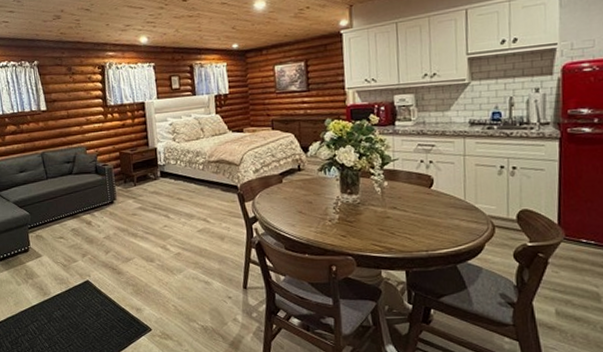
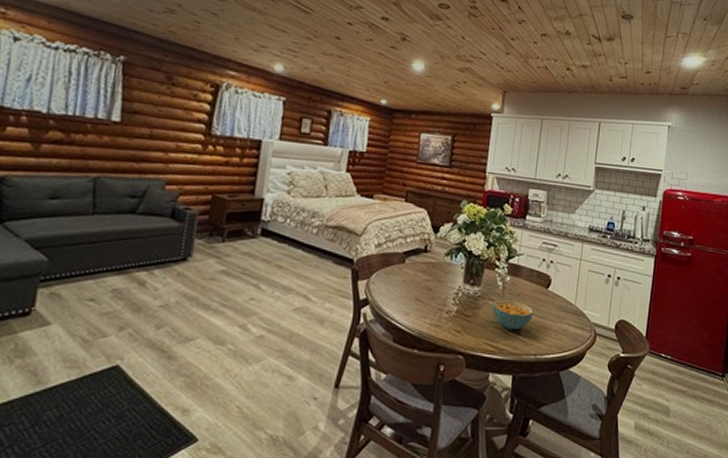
cereal bowl: none [372,202,419,231] -> present [491,298,533,331]

